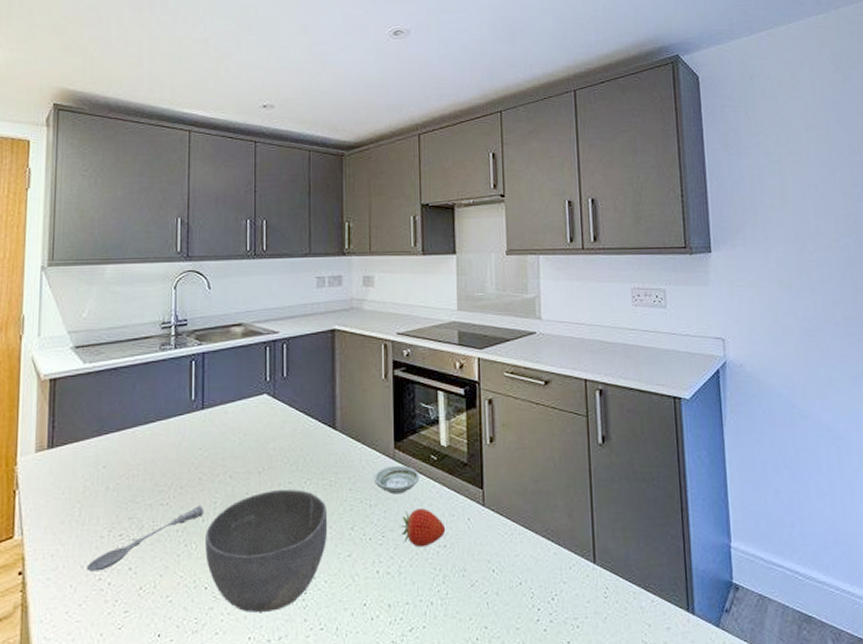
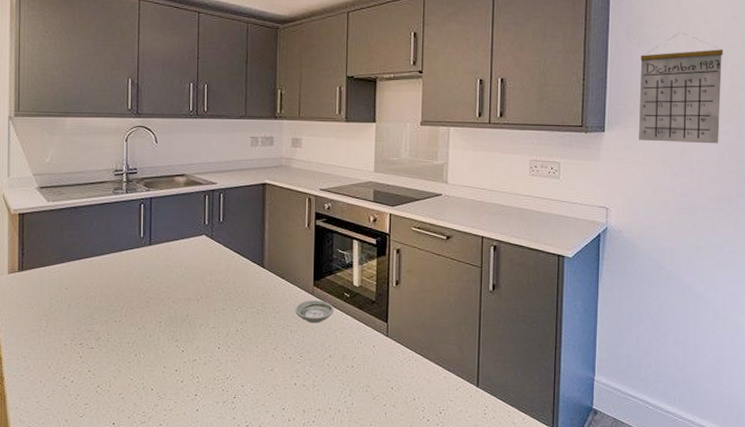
soupspoon: present [86,505,204,572] -> none [53,324,151,371]
bowl: present [205,489,328,612] -> none [152,315,255,410]
fruit: present [401,508,446,548] -> none [317,336,354,367]
calendar: none [741,140,839,261] -> present [639,32,724,144]

